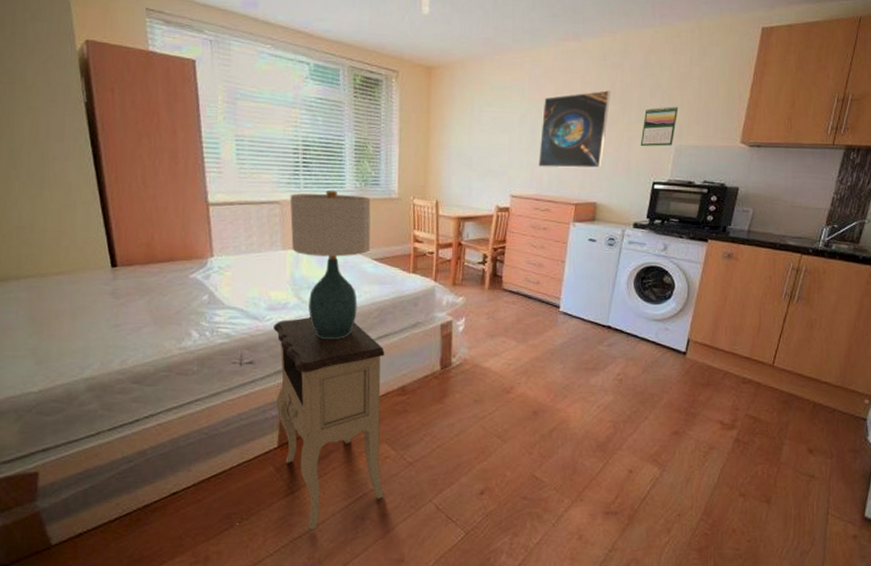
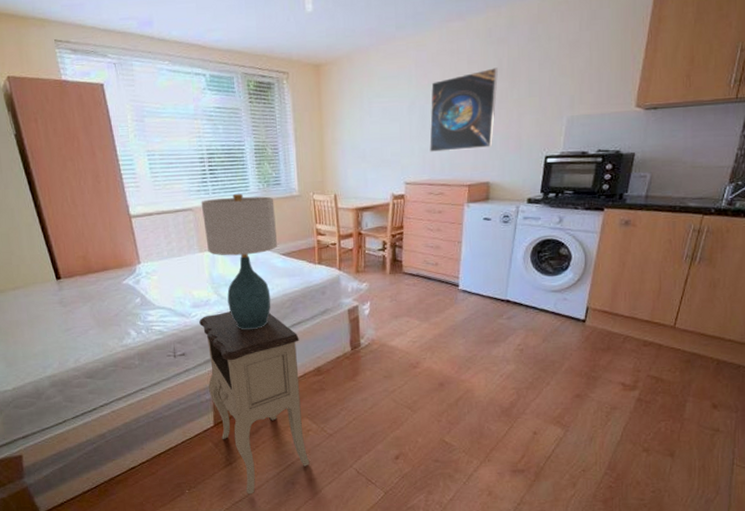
calendar: present [640,106,679,147] -> none [530,76,569,122]

